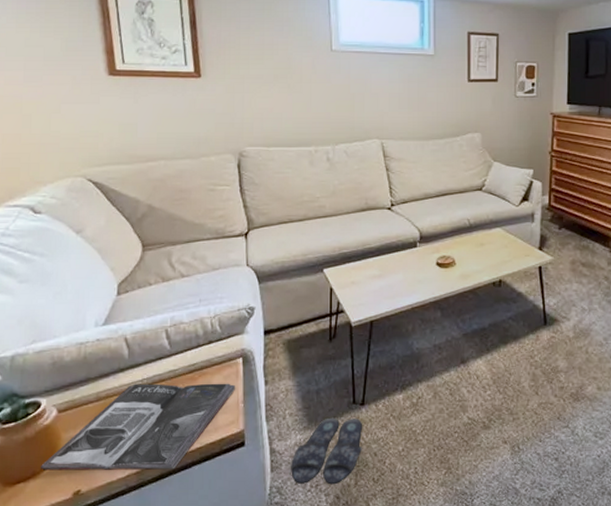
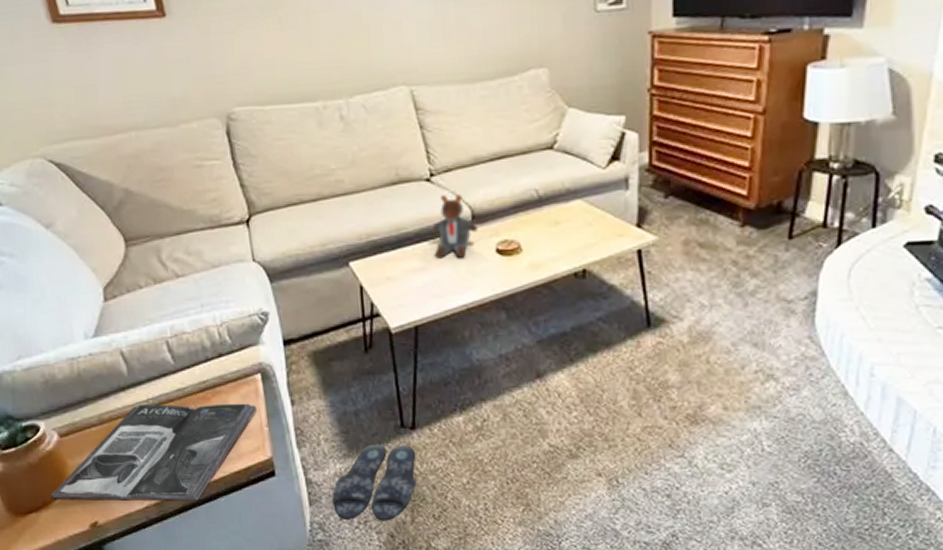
teddy bear: none [389,219,424,268] -> present [432,194,478,259]

